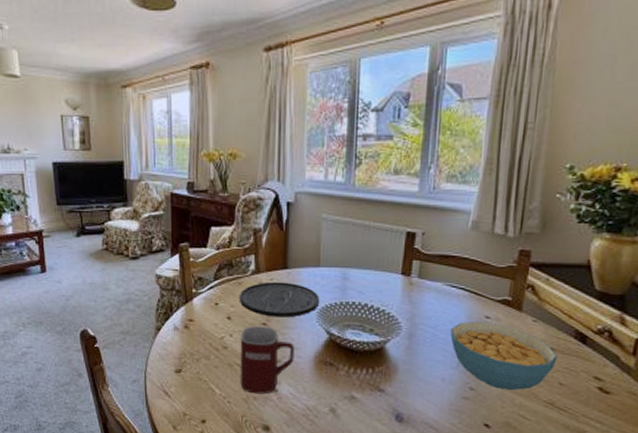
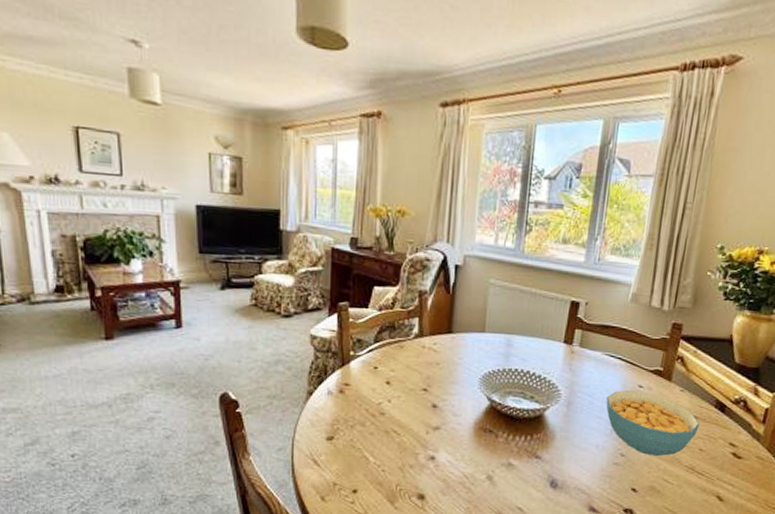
plate: present [240,281,320,318] -> none [401,346,483,383]
mug: present [240,326,295,394] -> none [396,391,455,462]

